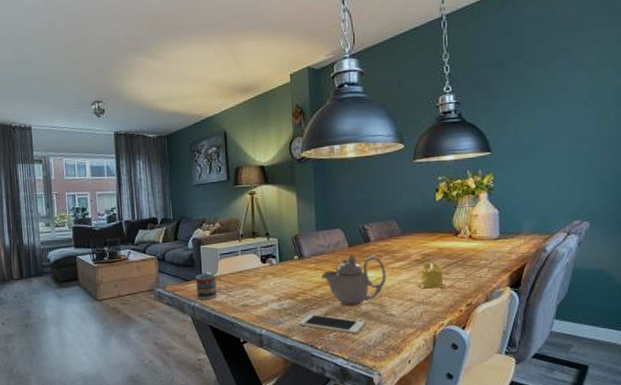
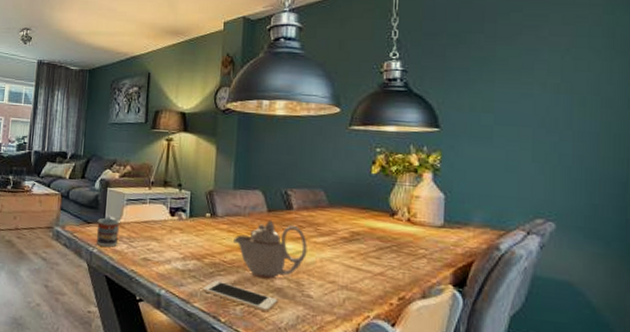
candle: present [416,262,446,289] -> none [340,242,376,275]

